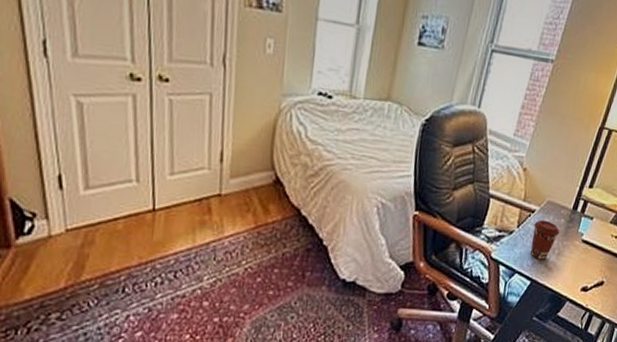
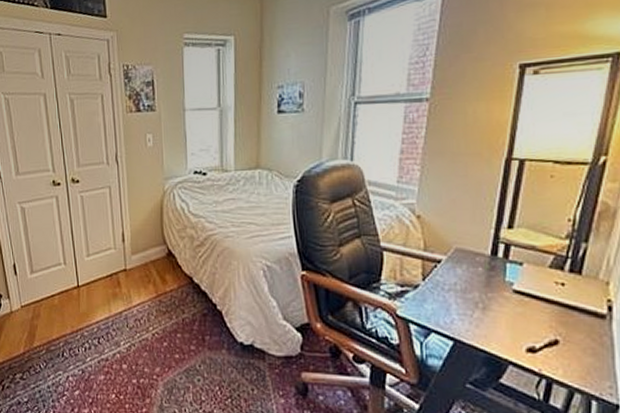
coffee cup: present [531,220,560,260] -> none [443,270,480,316]

